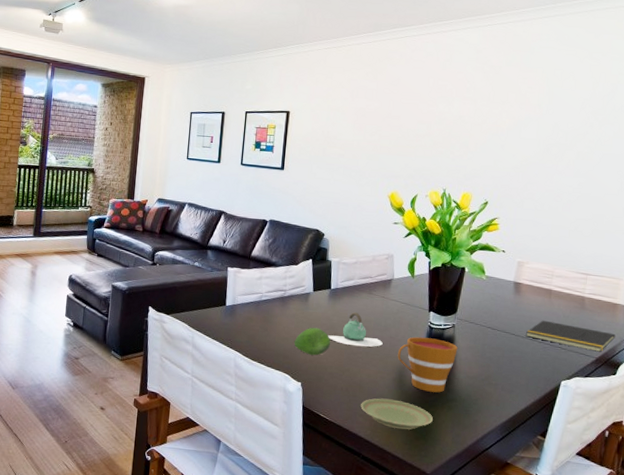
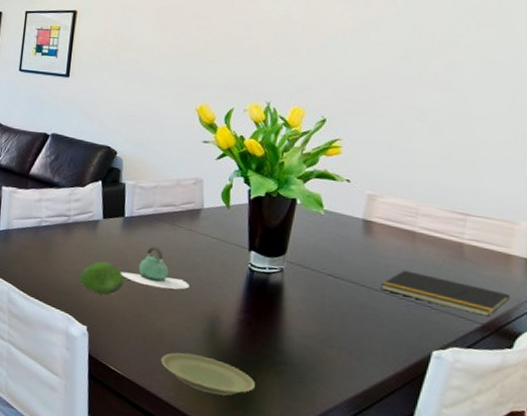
cup: present [397,336,458,393] -> none [208,280,288,353]

